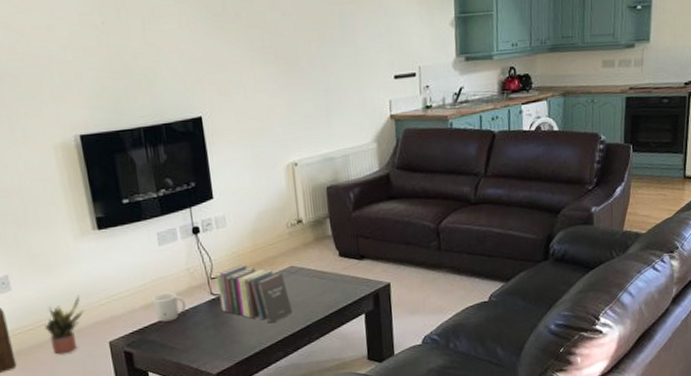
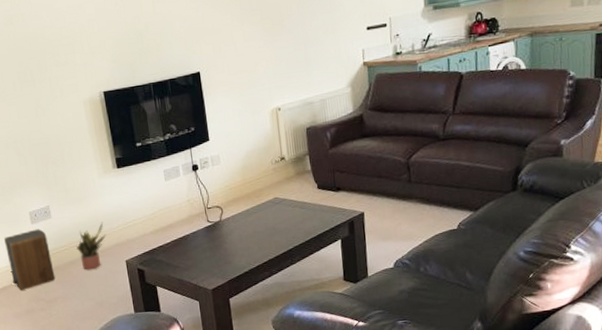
mug: present [152,292,186,322] -> none [160,219,187,245]
books: present [217,265,293,324] -> none [213,196,277,247]

